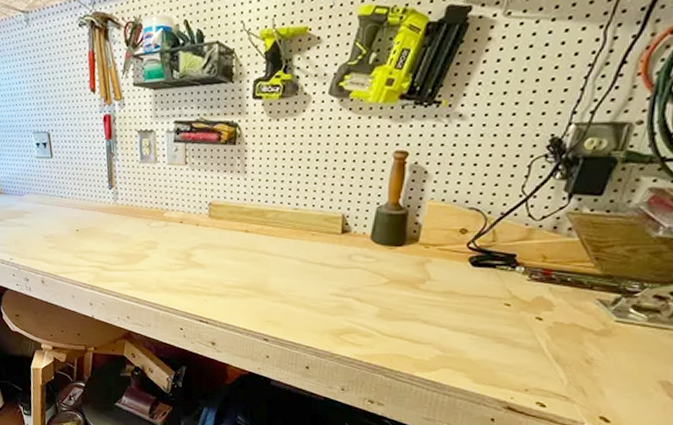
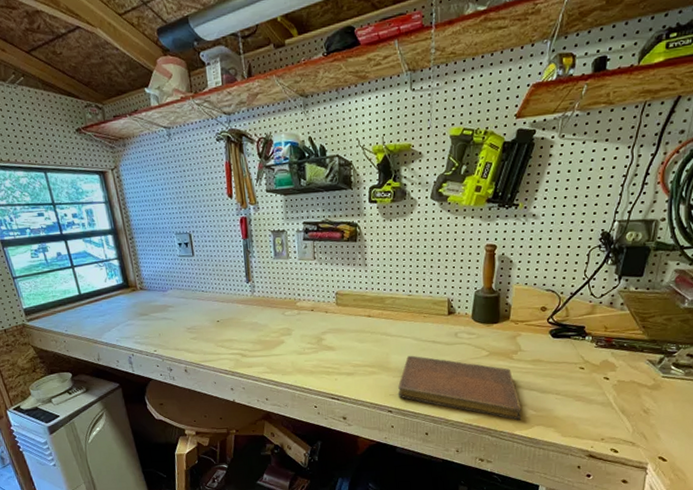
notebook: none [276,278,425,361] -> present [398,355,522,421]

